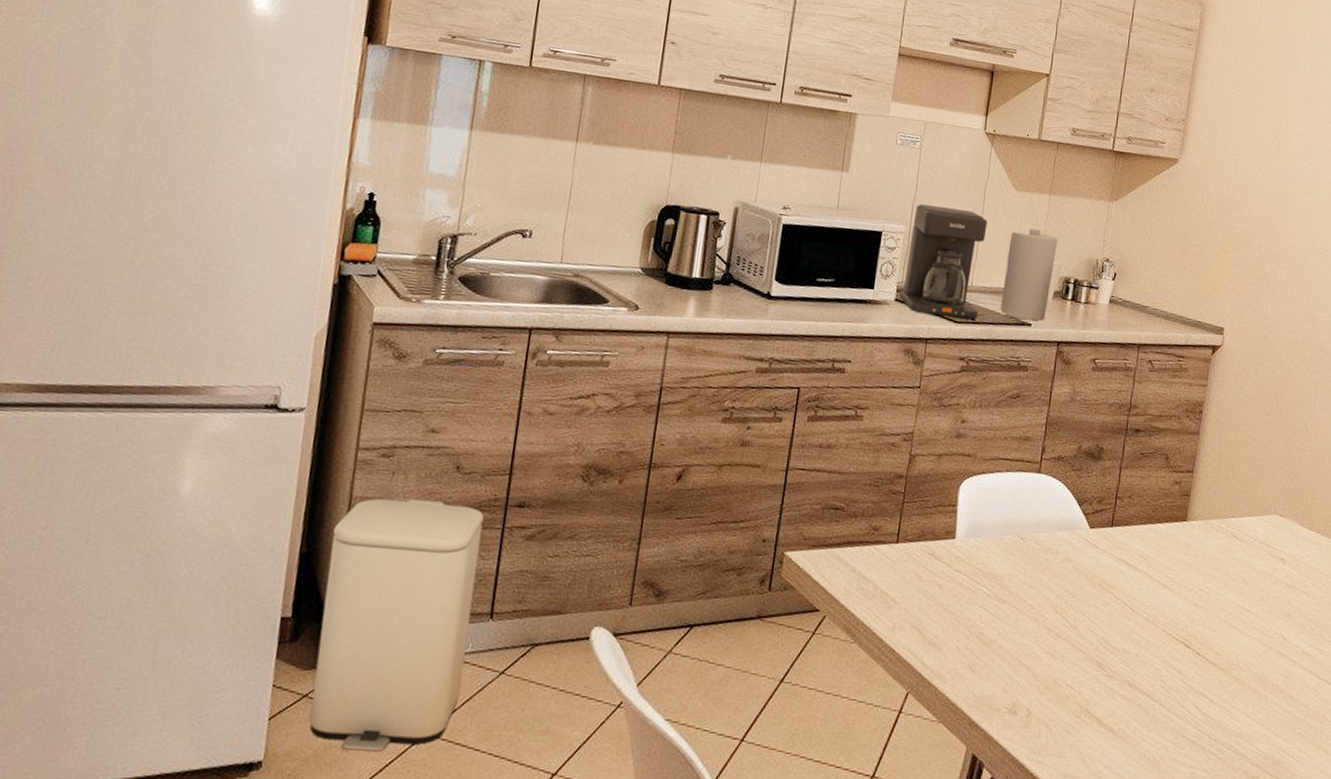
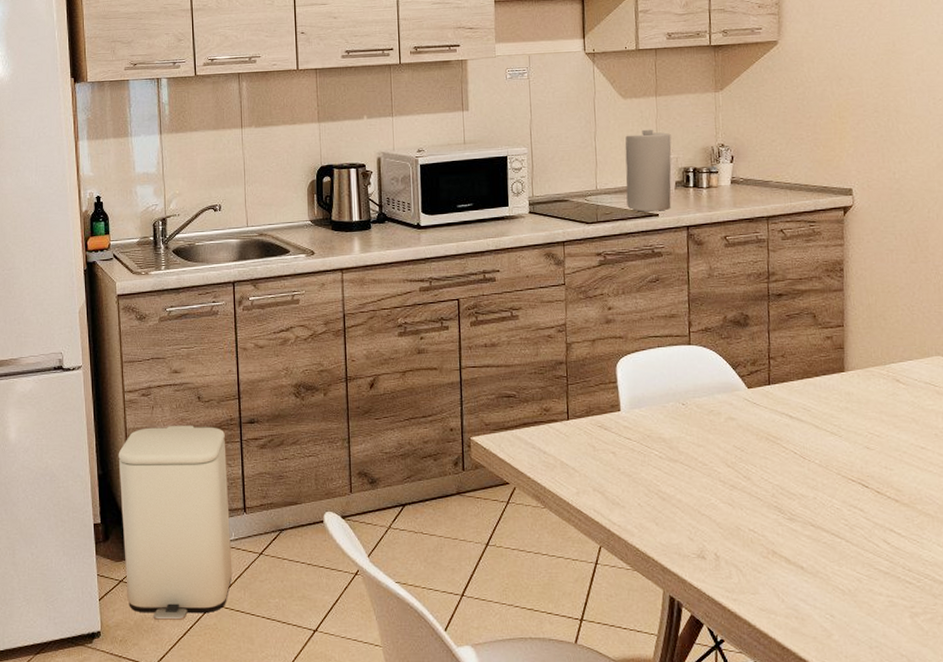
coffee maker: present [900,204,988,320] -> none [533,124,607,221]

